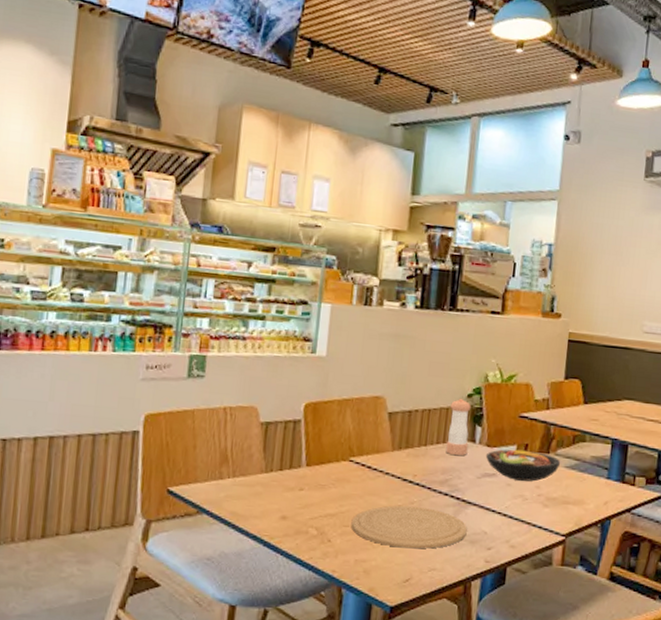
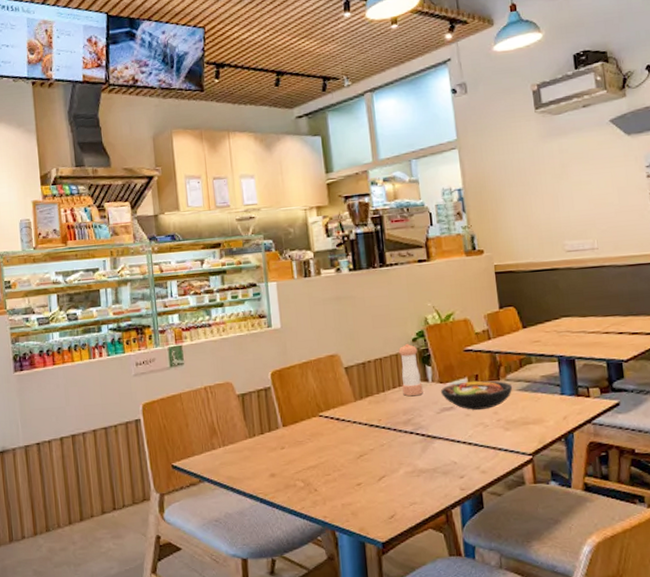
plate: present [351,505,467,549] -> none [331,447,438,488]

